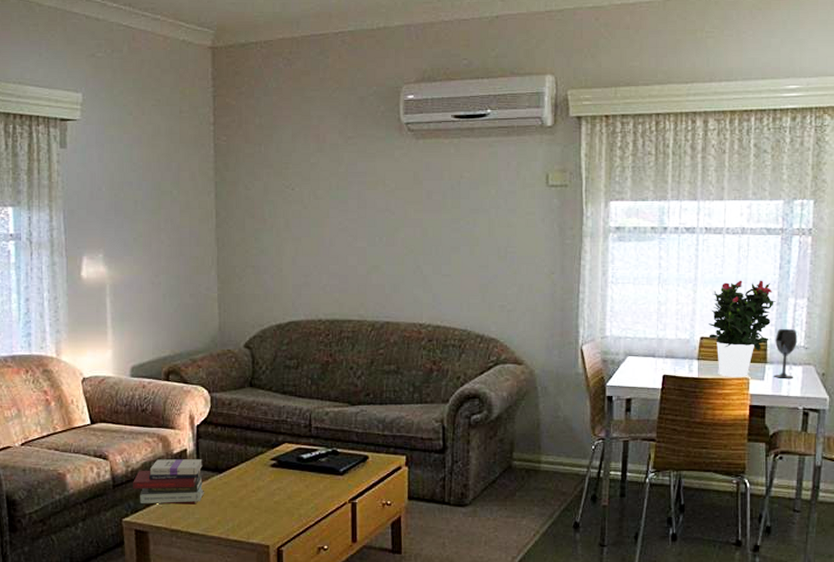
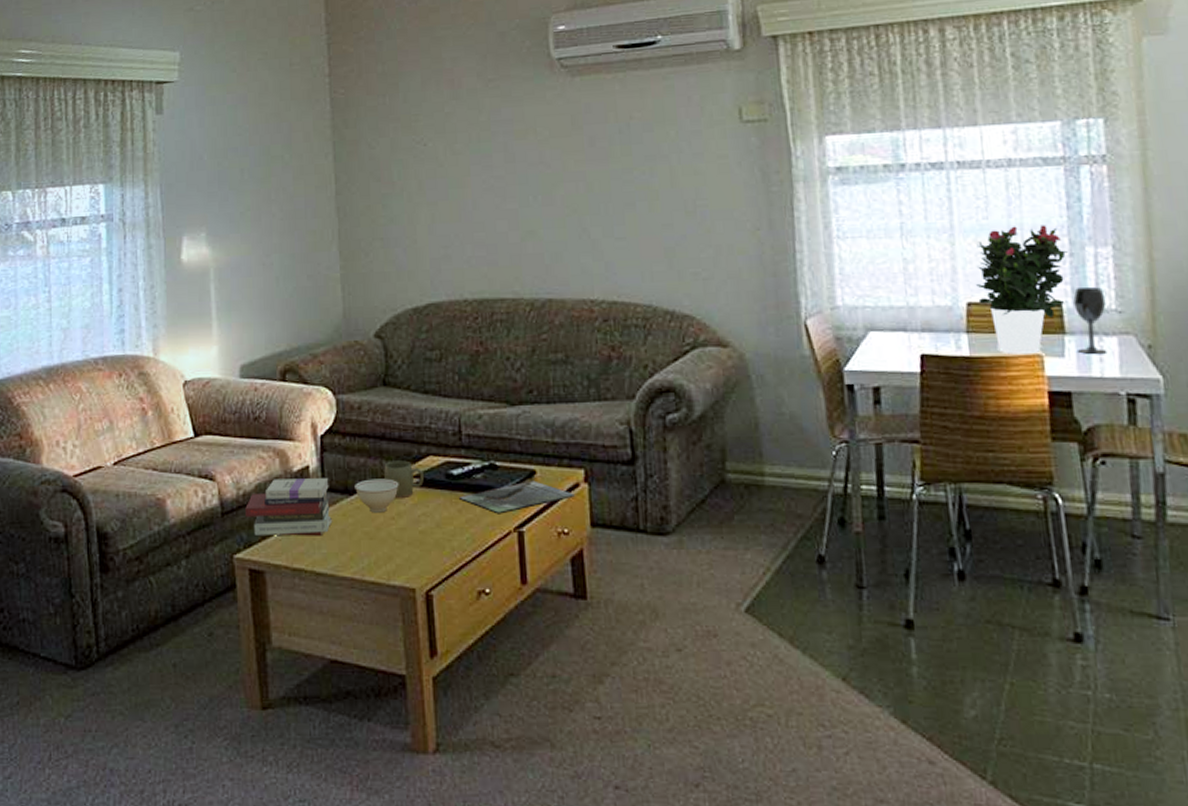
bowl: none [224,460,260,487] -> present [355,478,399,513]
mug: none [247,446,279,475] -> present [383,460,424,498]
magazine: none [306,464,397,489] -> present [458,480,575,514]

